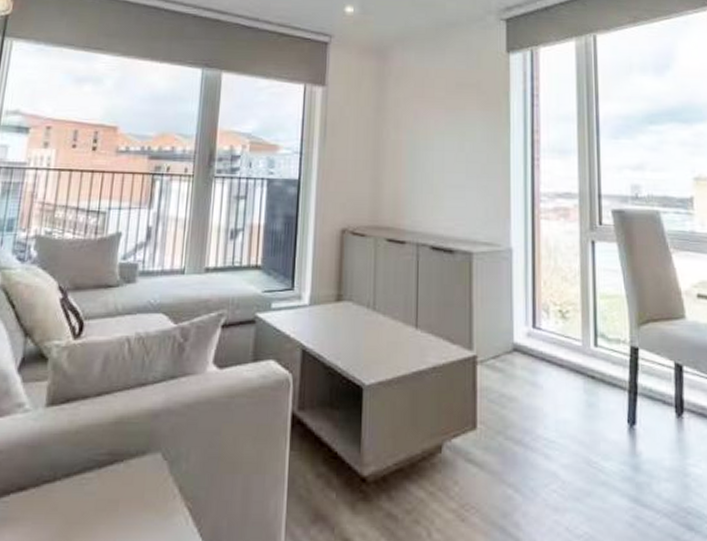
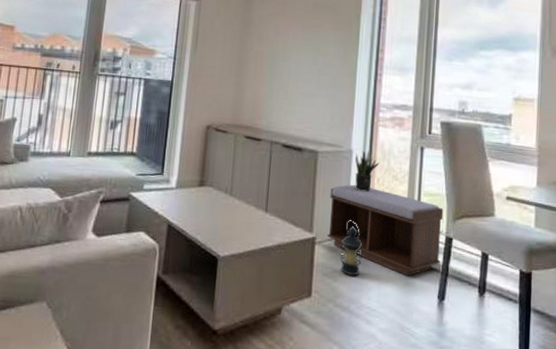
bench: none [490,289,627,398] -> present [327,184,444,277]
lantern: none [507,332,533,401] -> present [340,220,363,276]
potted plant: none [517,248,545,298] -> present [355,150,380,192]

